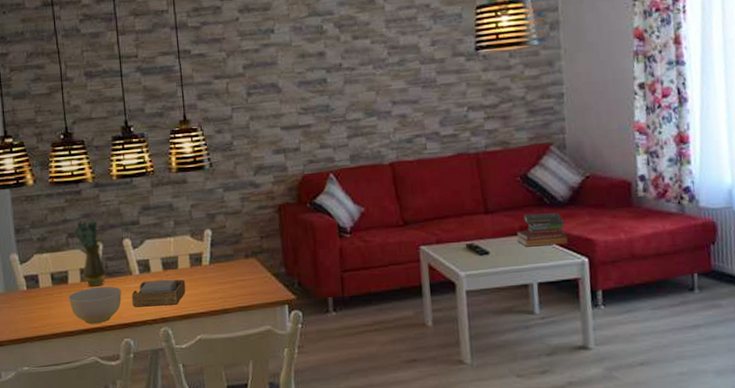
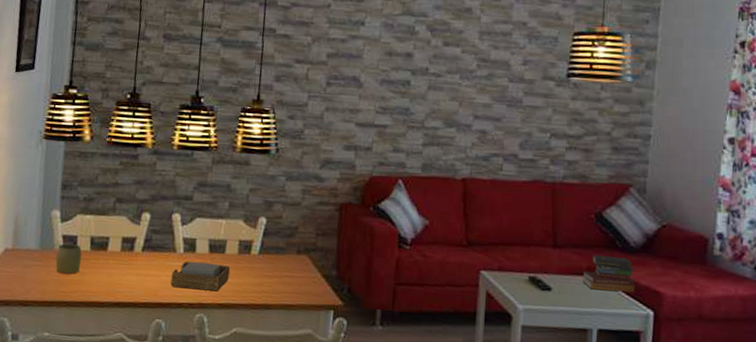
mug: none [21,282,46,311] -> present [55,243,82,274]
bowl: present [68,286,122,324] -> none [104,258,162,299]
vase: present [74,218,106,287] -> none [123,183,150,259]

